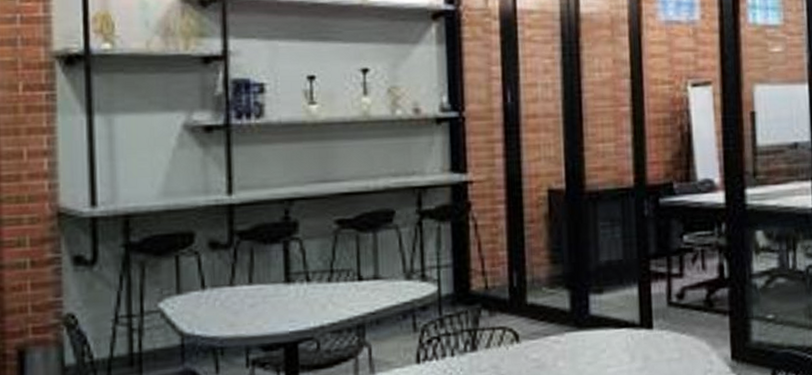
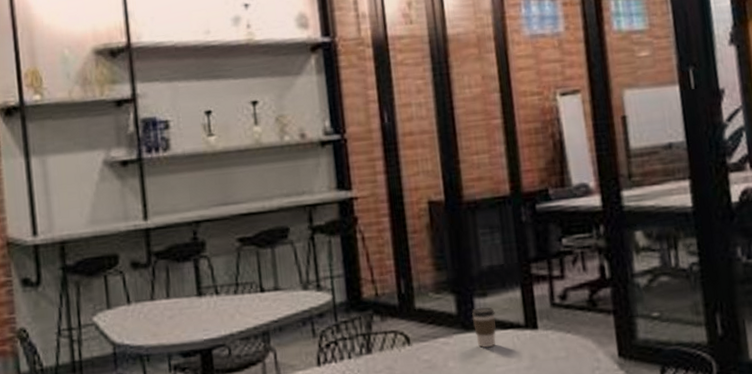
coffee cup: none [585,303,611,347] -> present [471,306,496,348]

